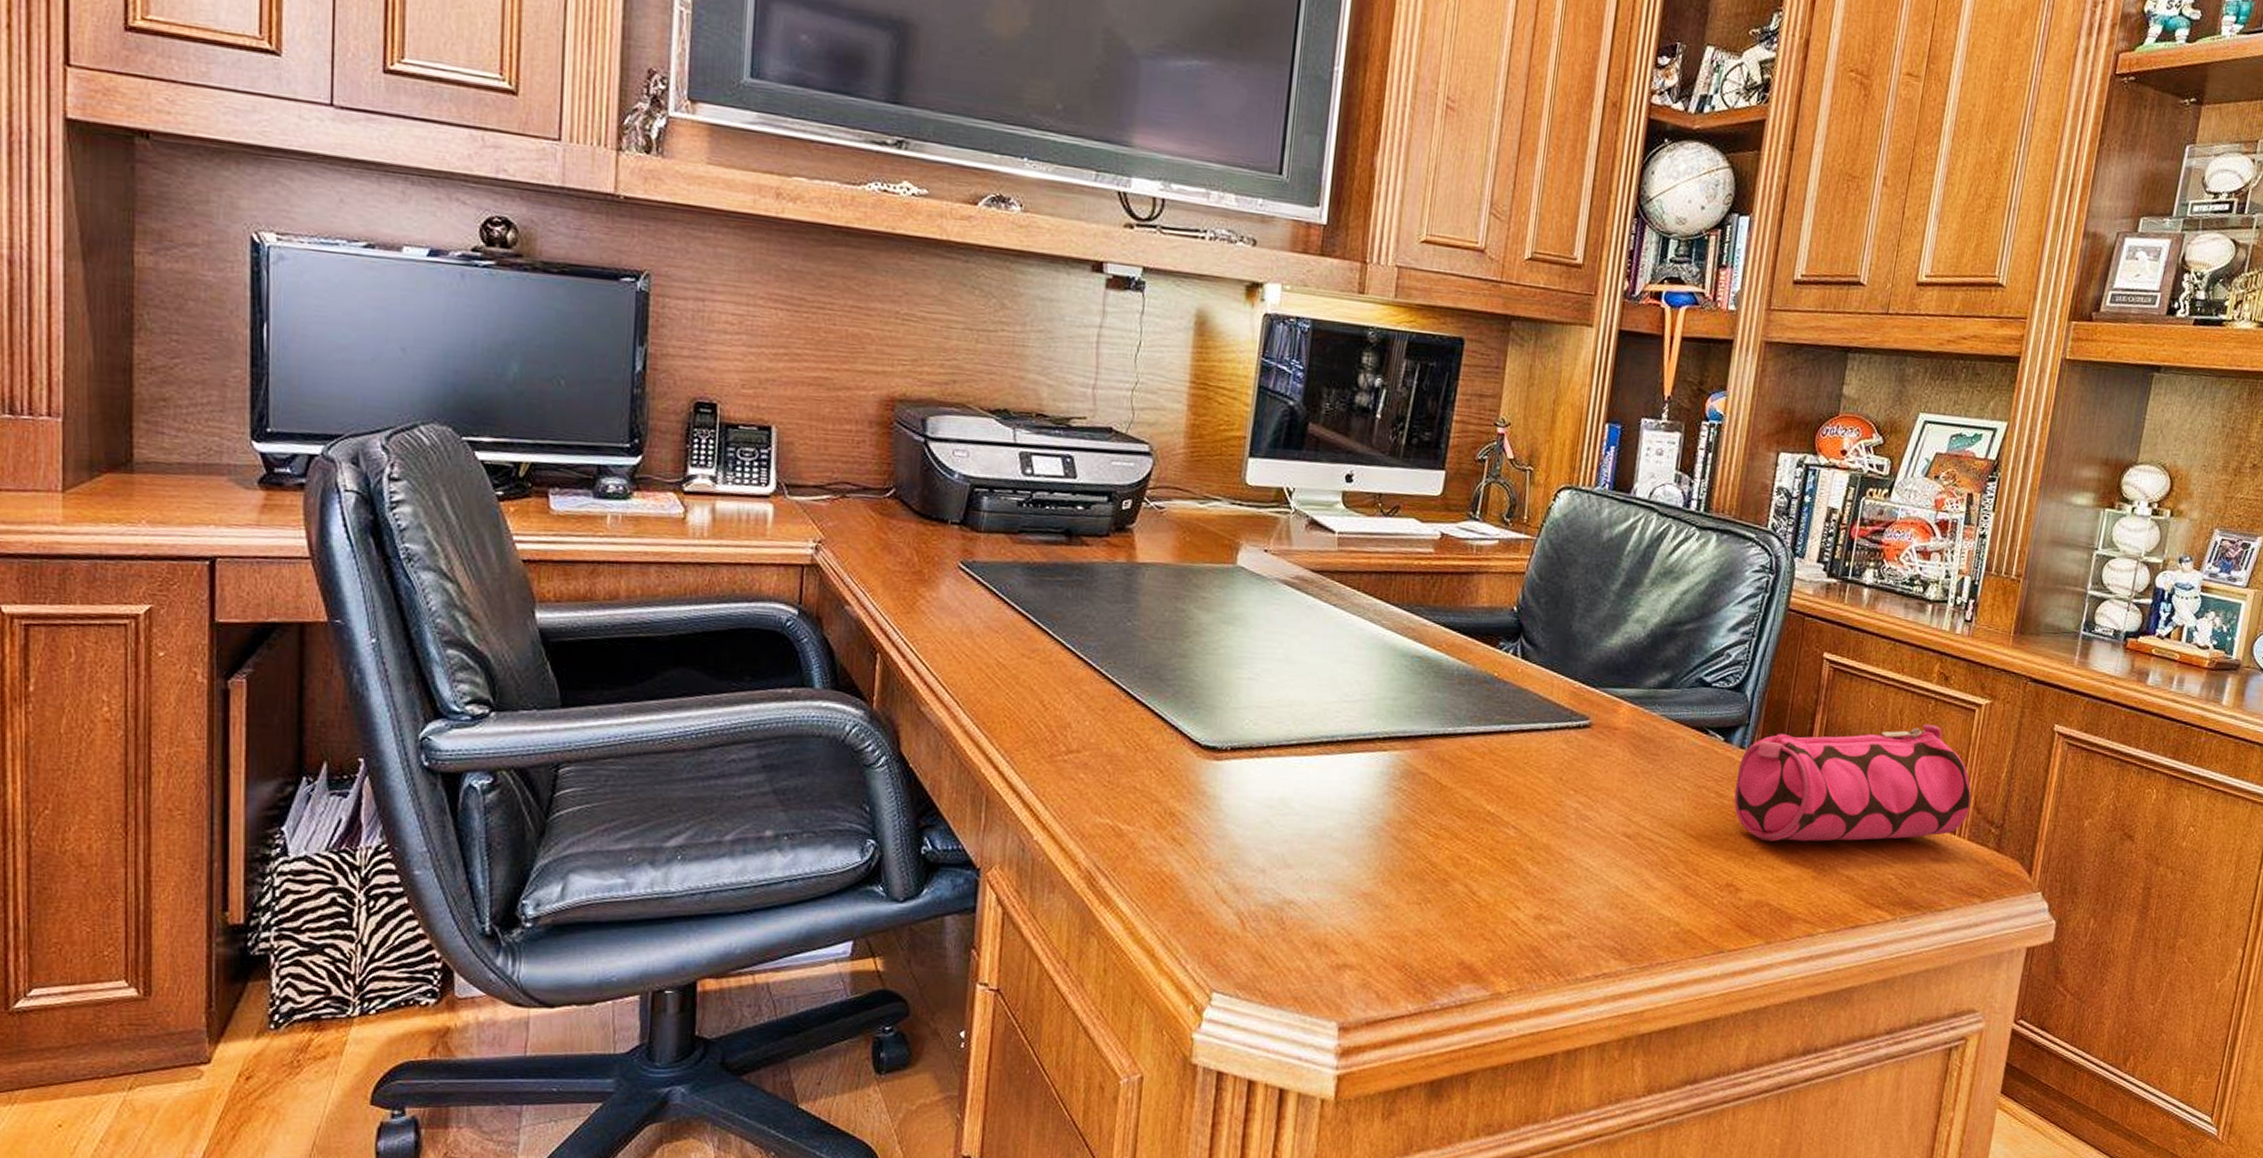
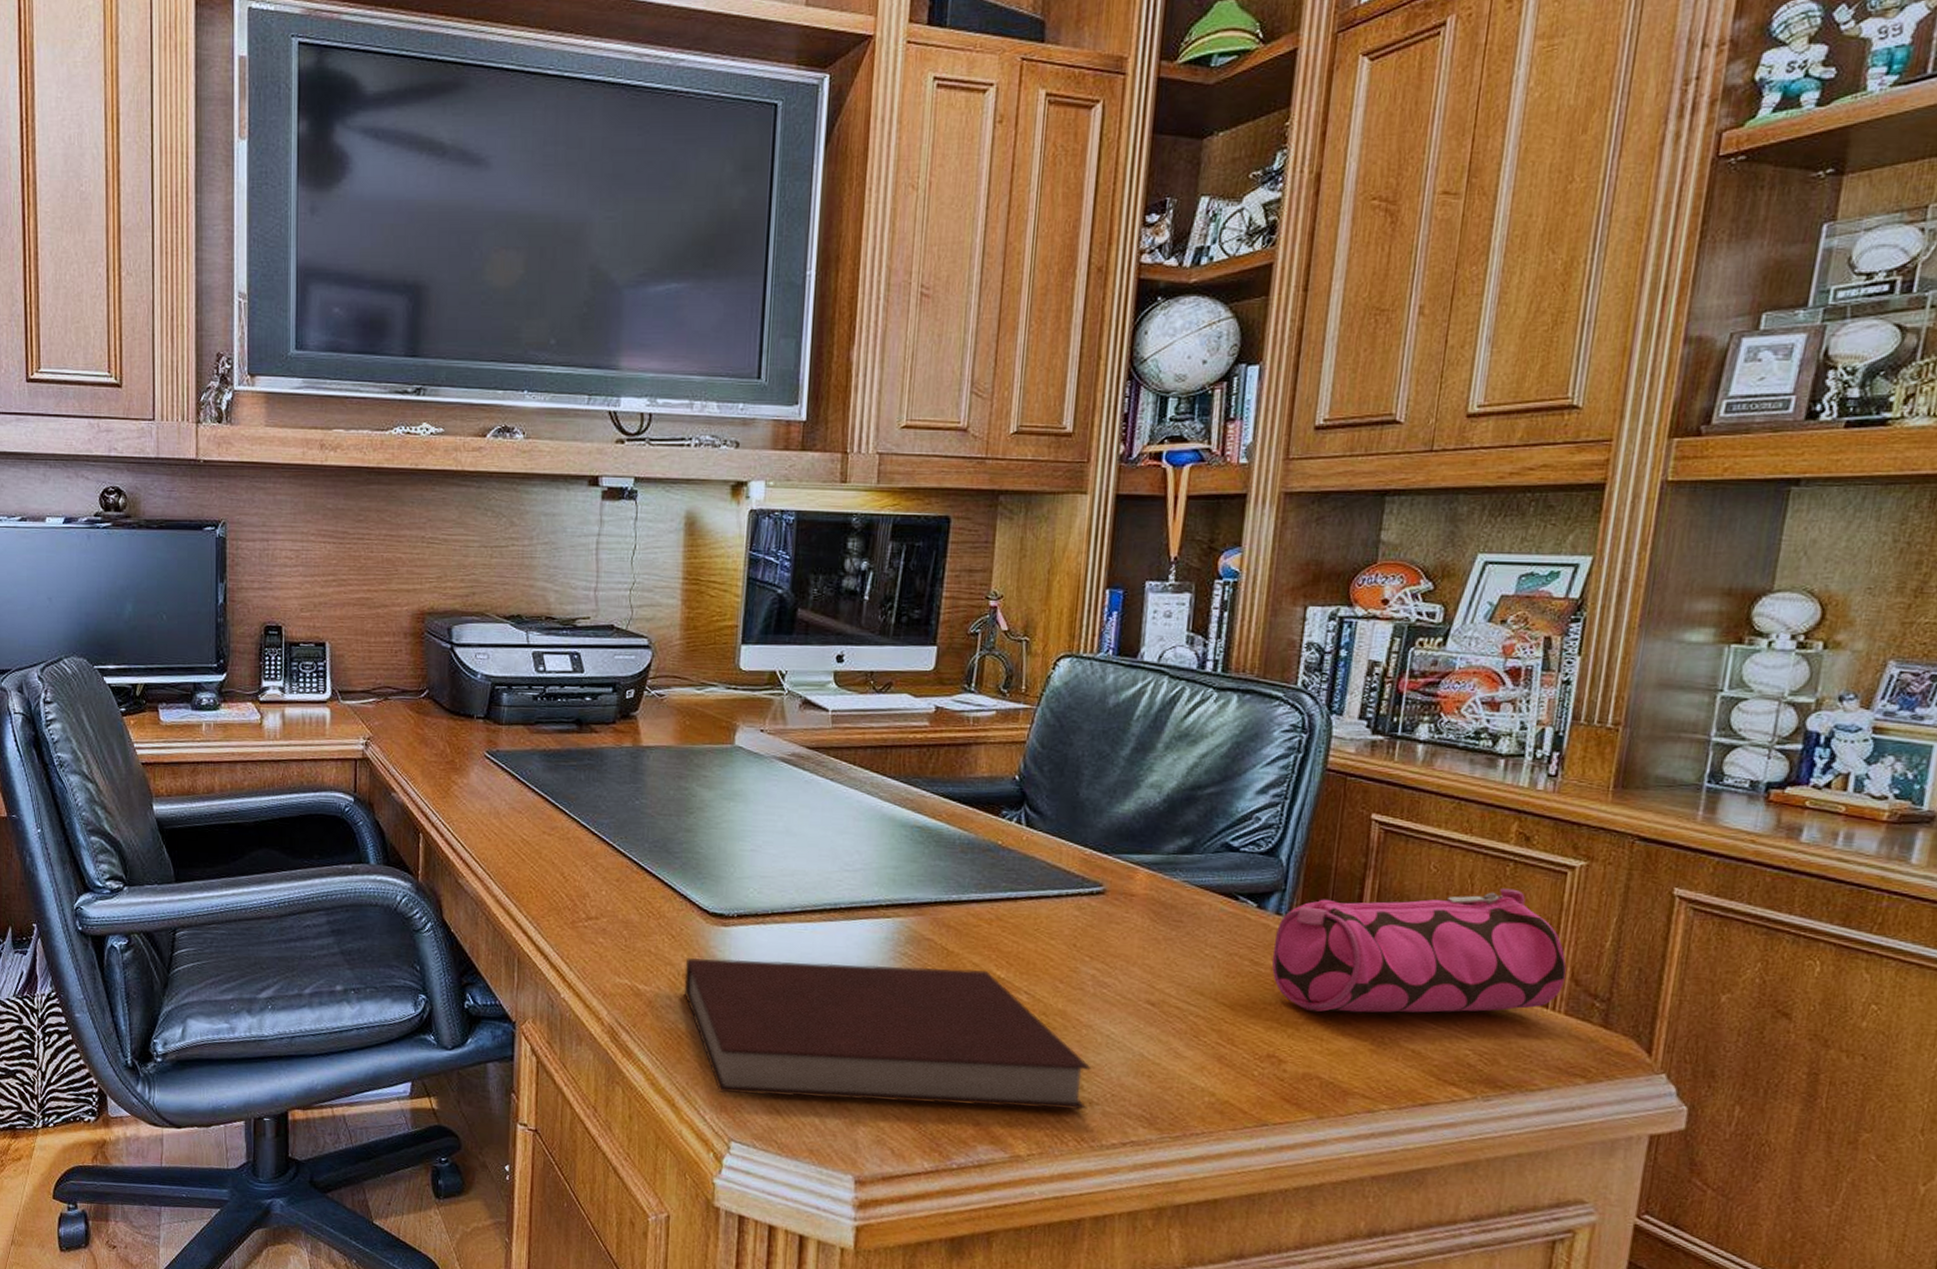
notebook: none [1170,794,1571,945] -> present [684,957,1091,1111]

